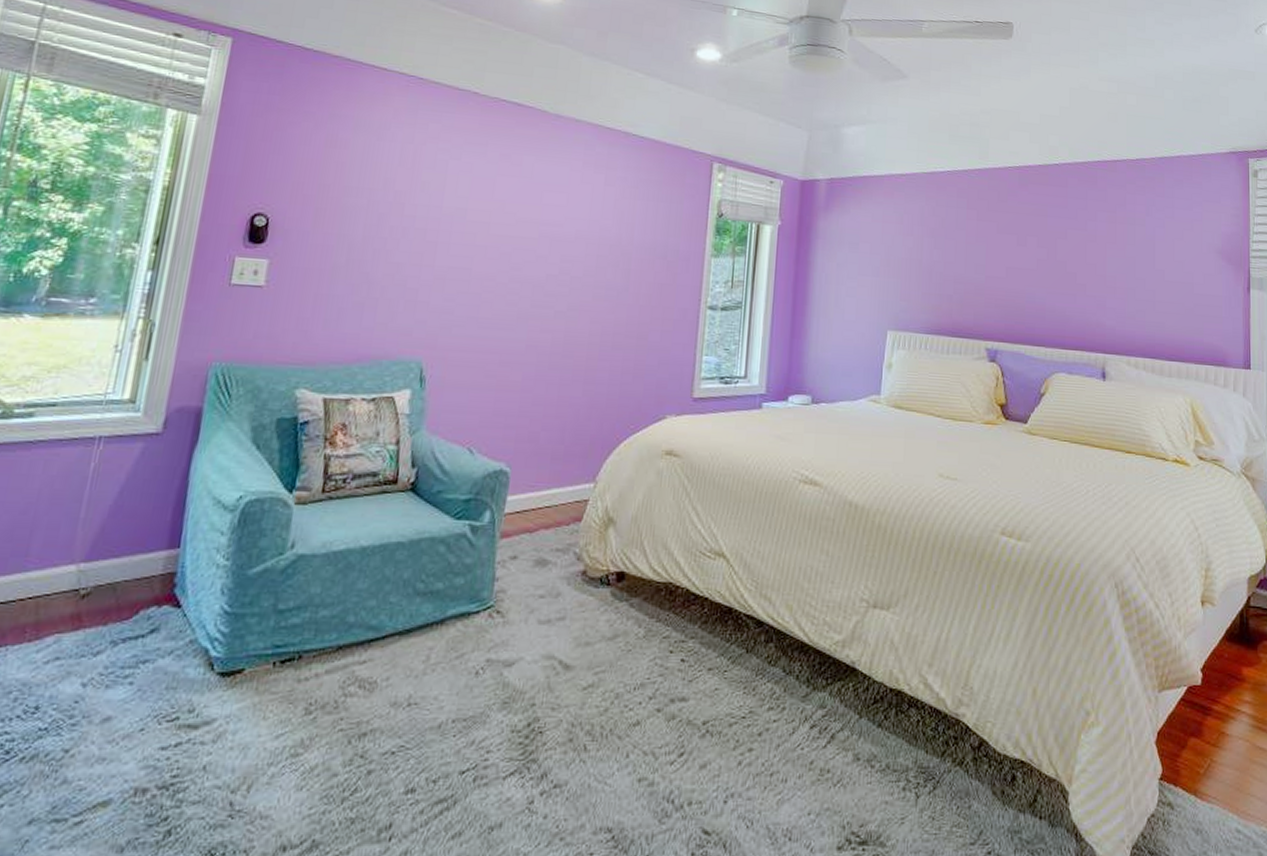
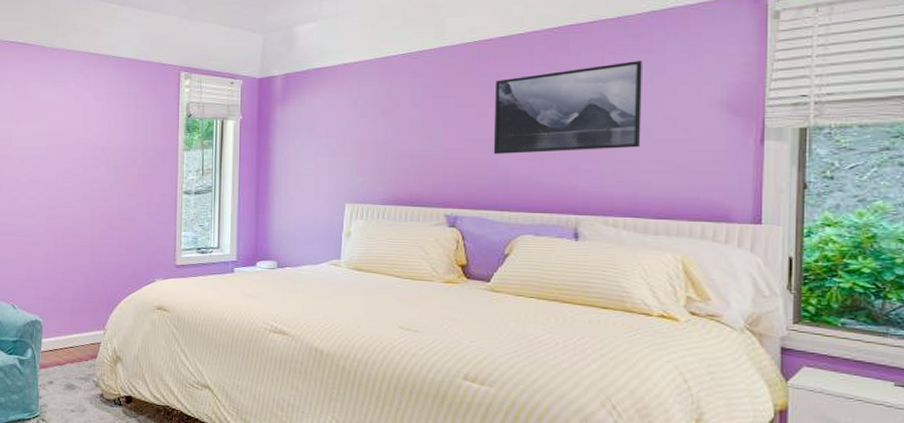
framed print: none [1031,202,1156,288] -> present [493,61,642,155]

